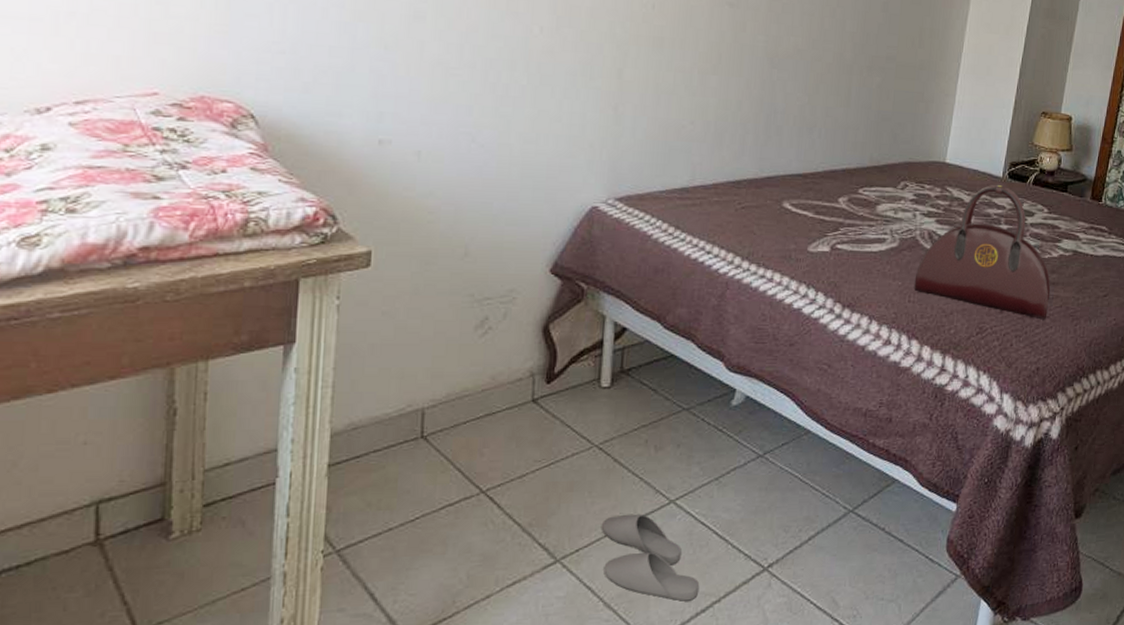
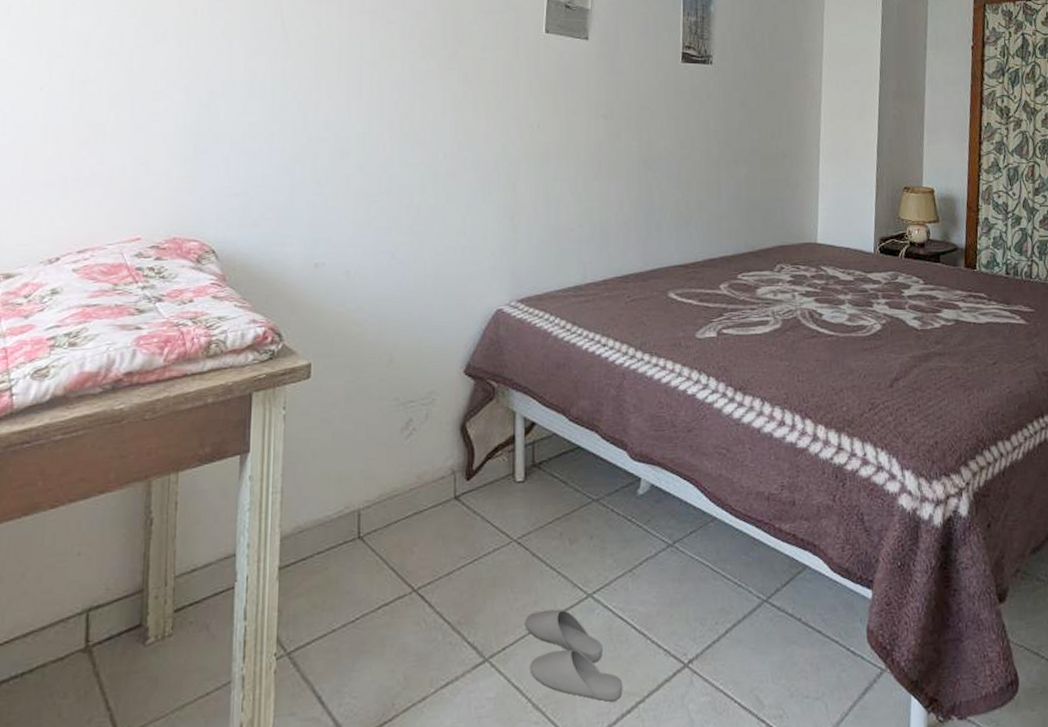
handbag: present [914,184,1051,320] -> none [801,260,938,392]

